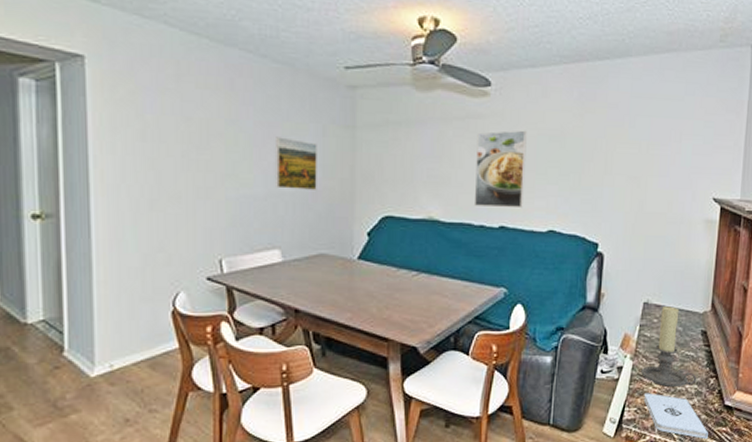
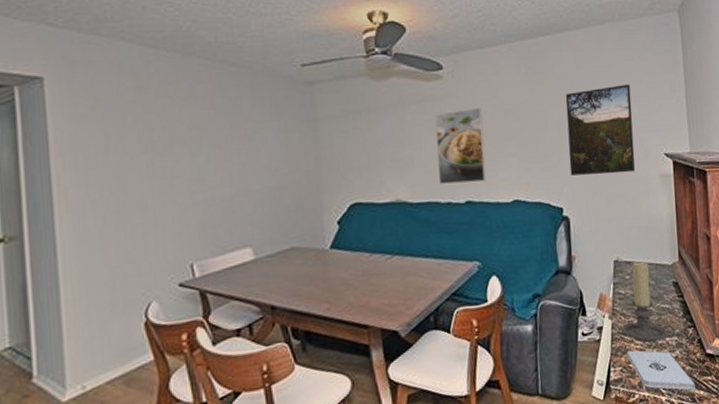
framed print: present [274,137,317,190] -> none [238,137,284,187]
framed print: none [611,120,687,214] -> present [565,84,635,176]

